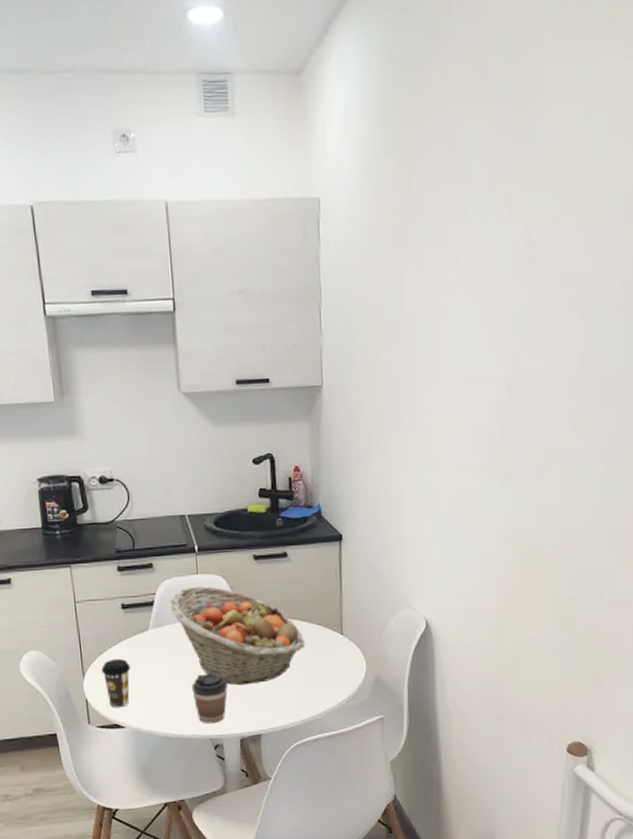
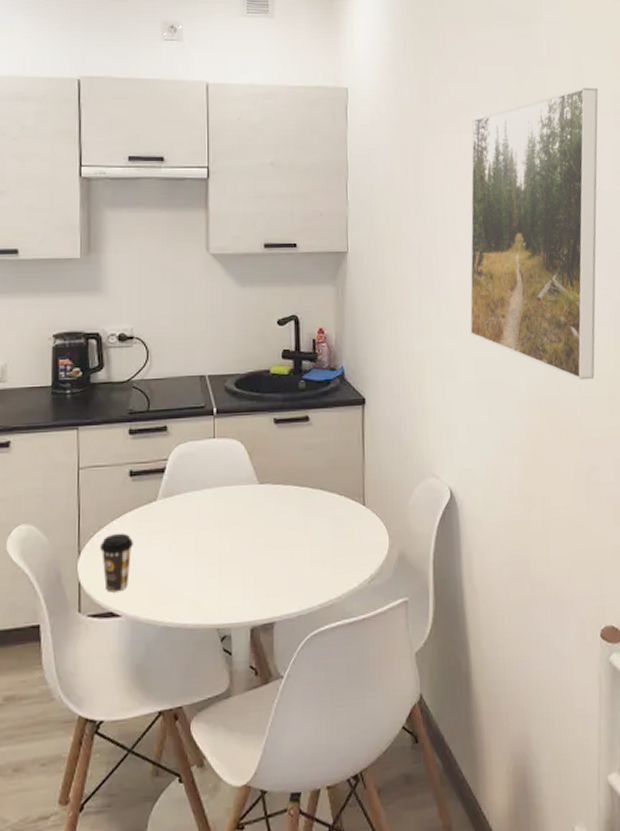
fruit basket: present [170,586,305,686] -> none [182,451,324,564]
coffee cup: present [192,673,228,724] -> none [200,550,241,611]
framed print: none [450,179,609,513] -> present [470,87,598,380]

